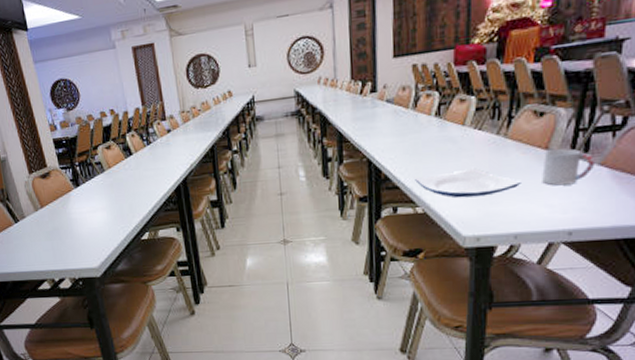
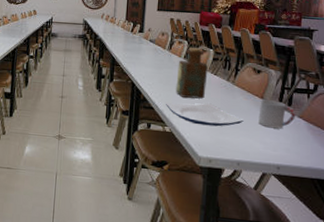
bottle: none [427,97,469,167] -> present [176,47,208,99]

